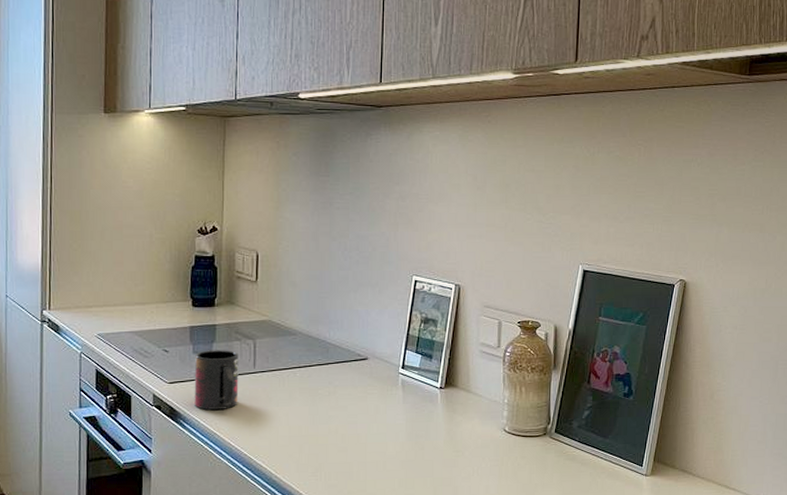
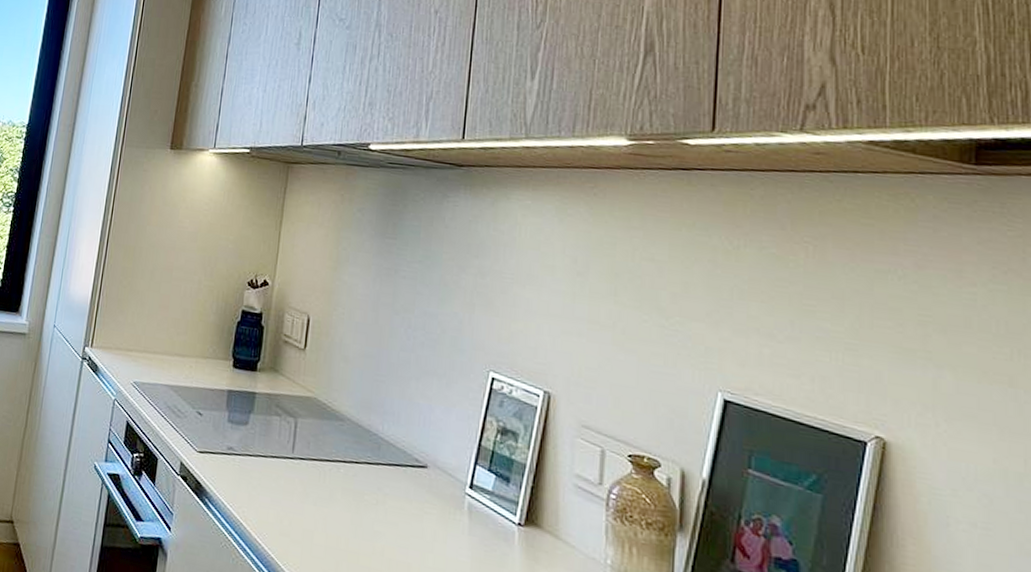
mug: present [194,350,239,410] -> none [222,421,277,497]

